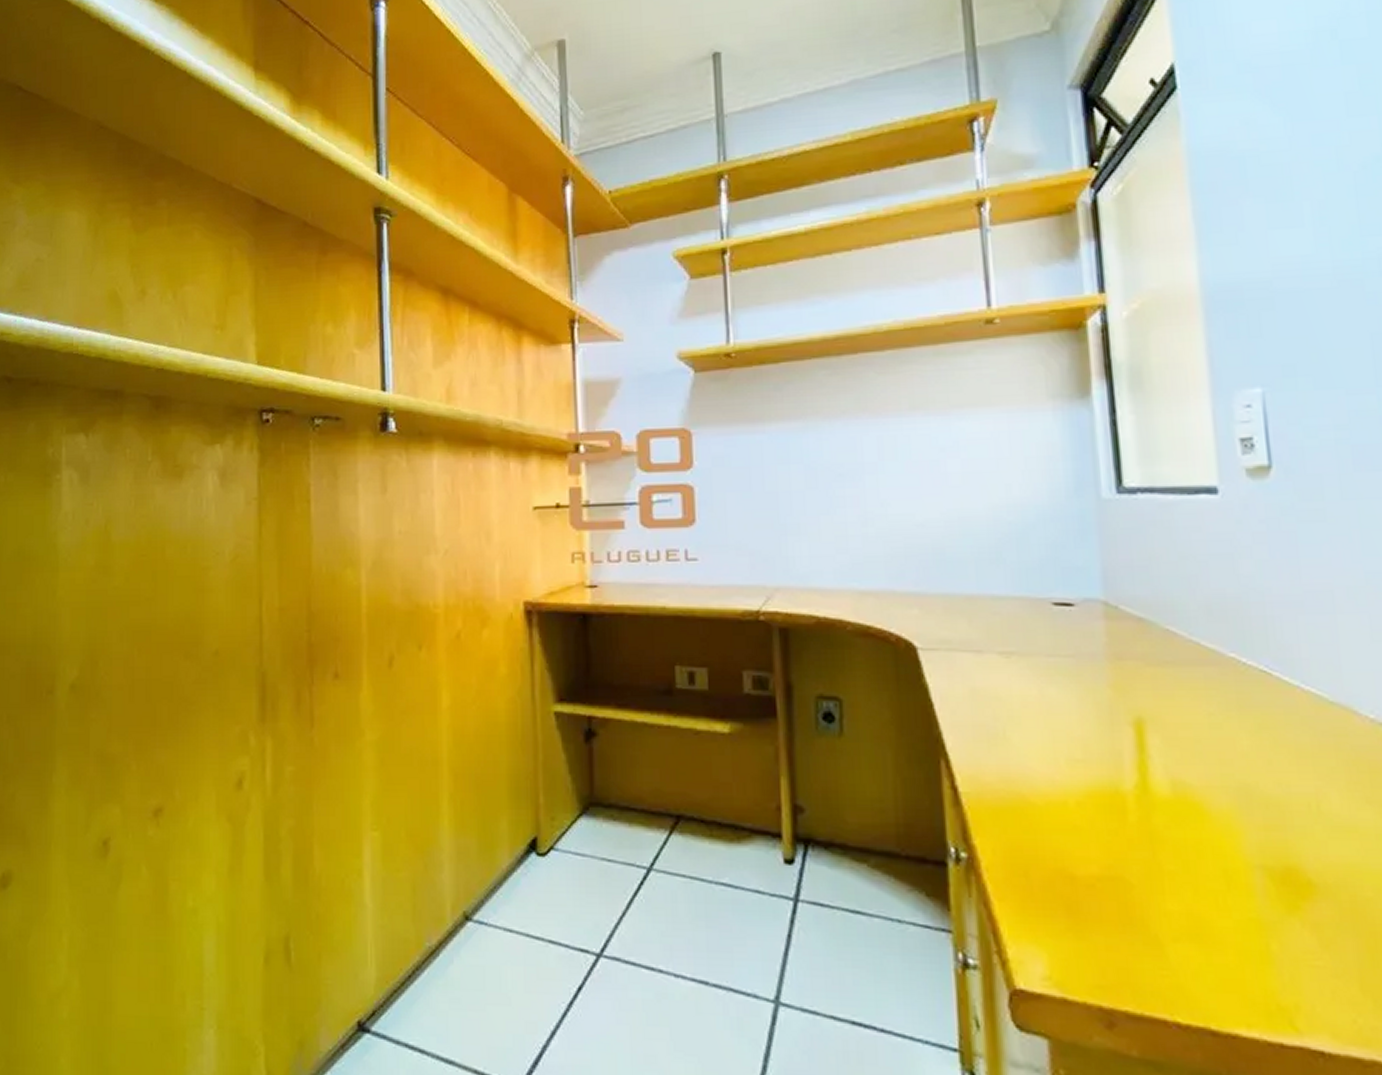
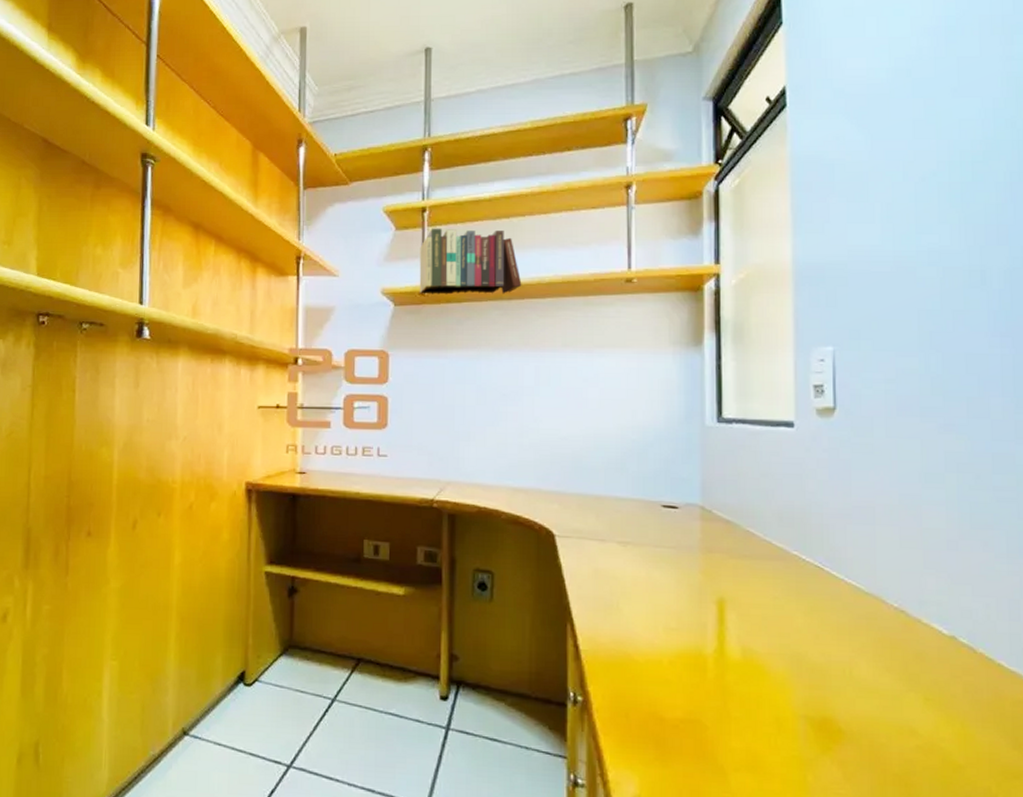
books: none [722,270,854,356] -> present [419,228,522,295]

